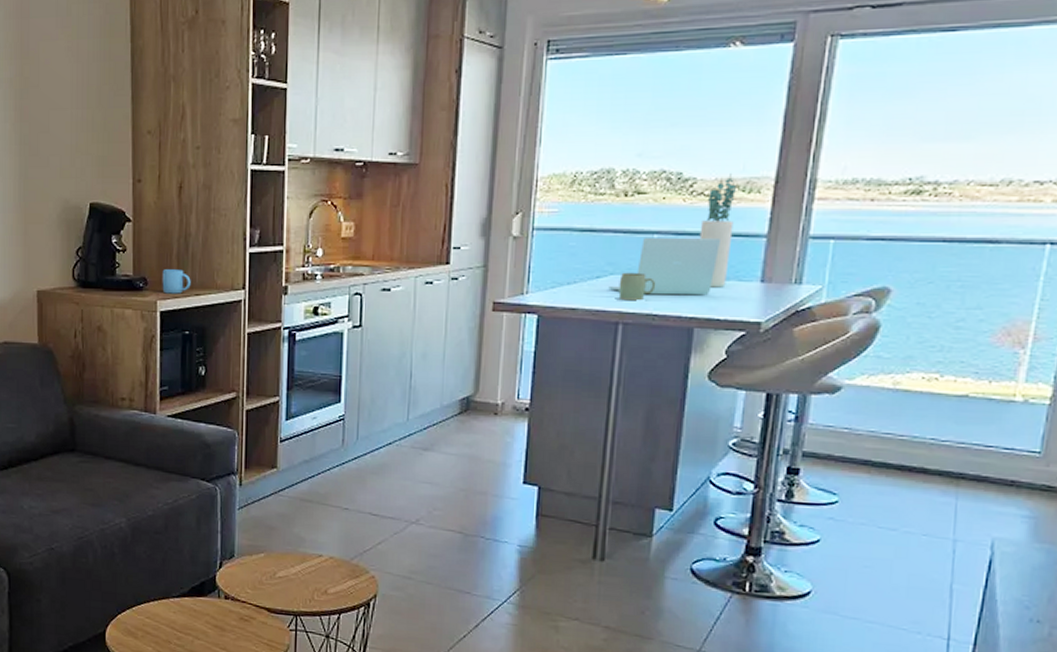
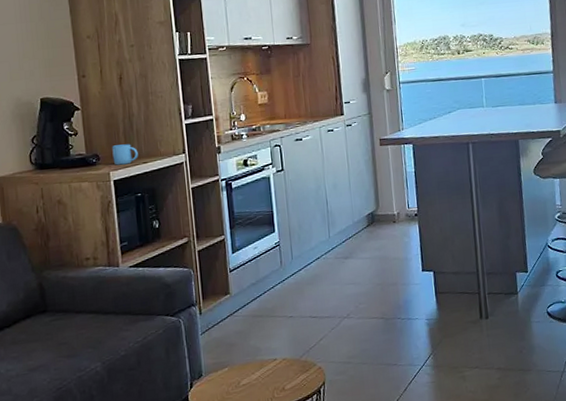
laptop: present [608,237,720,296] -> none [458,77,526,121]
mug: present [618,272,656,301] -> none [464,105,489,127]
vase: present [699,174,738,288] -> none [510,33,534,111]

